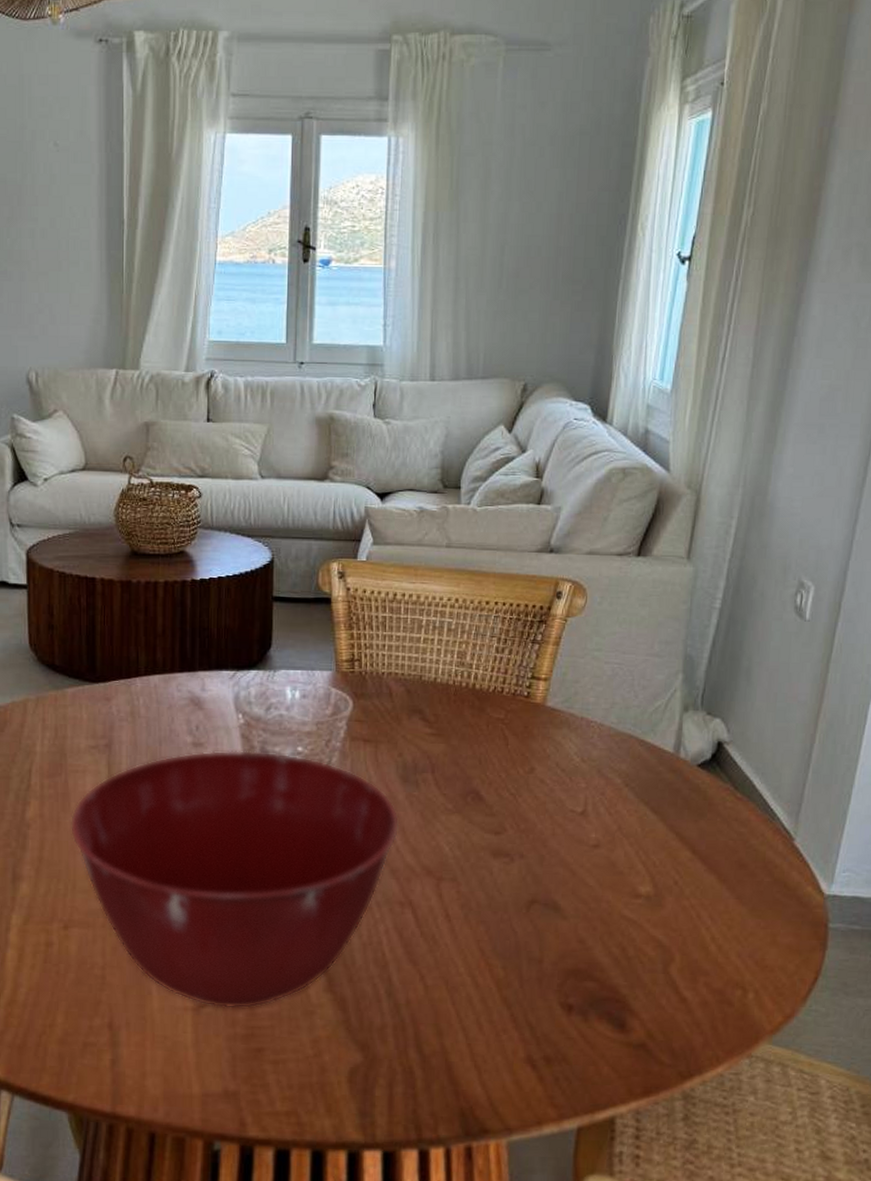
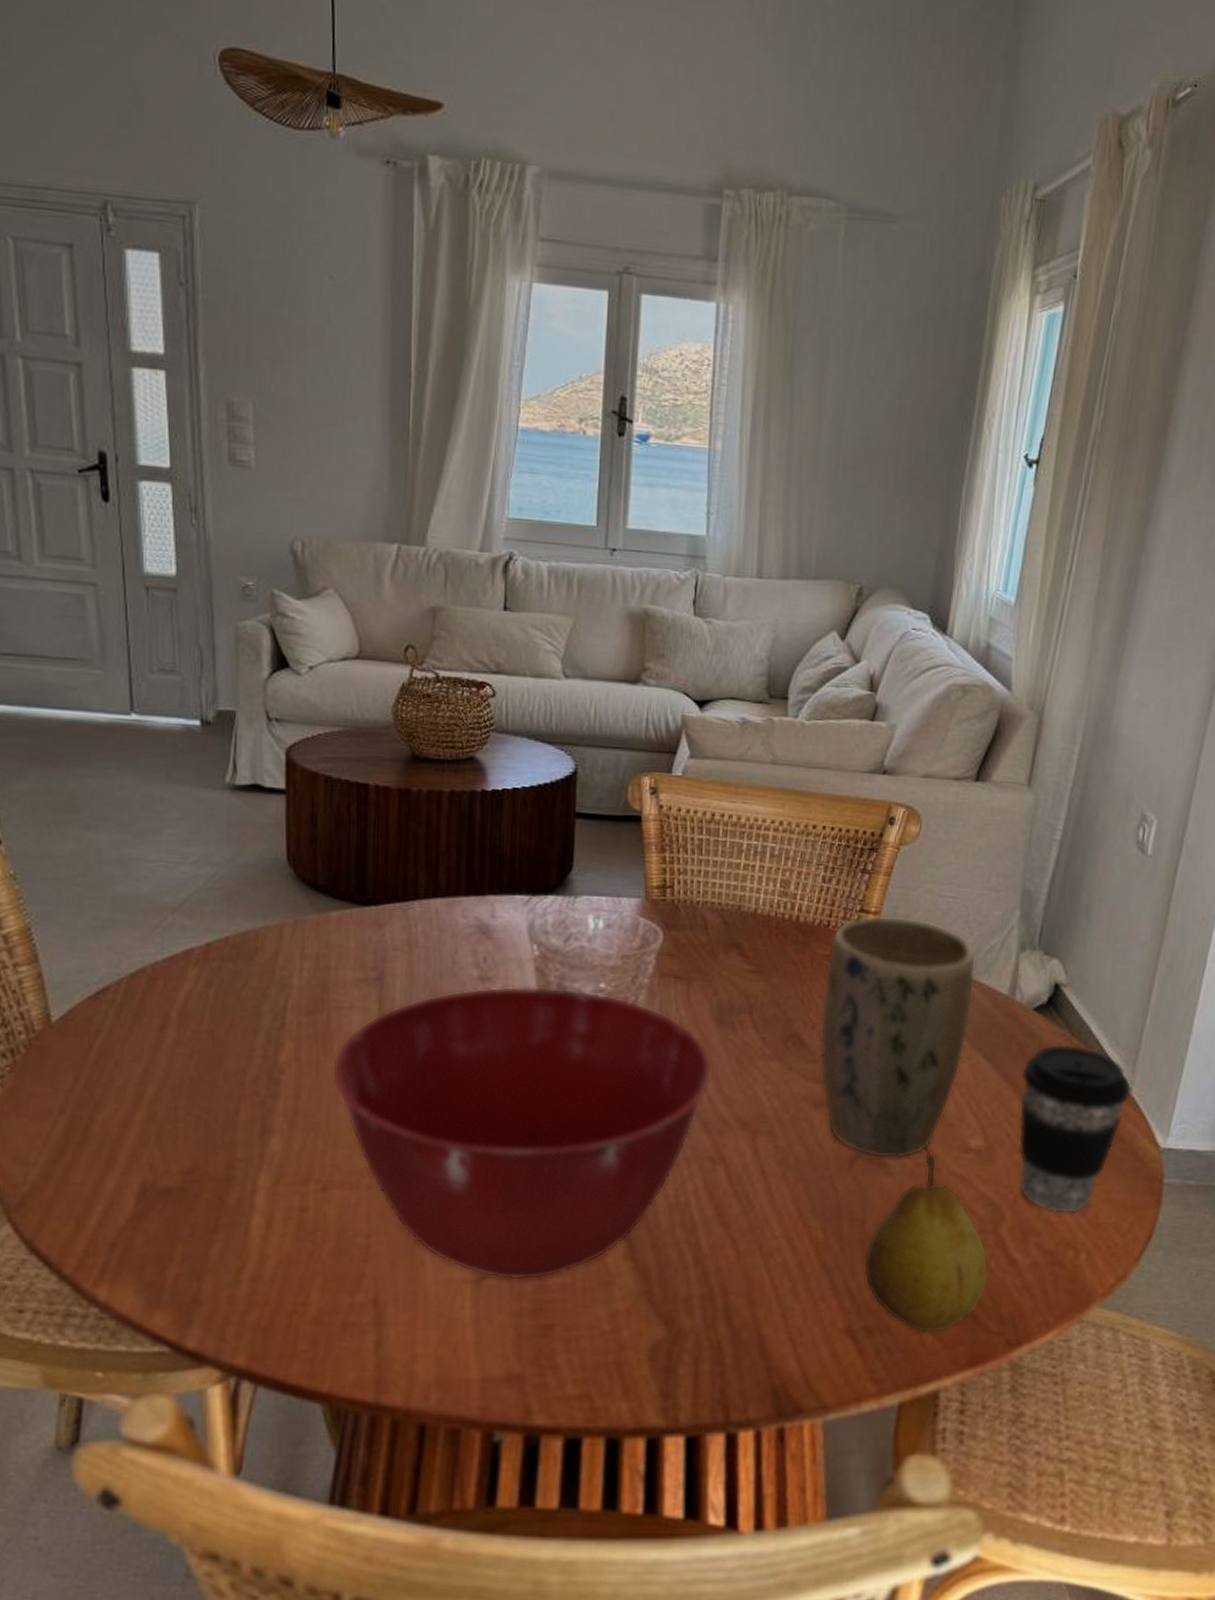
plant pot: none [496,681,642,904] -> present [819,915,977,1159]
fruit: none [542,898,660,1064] -> present [864,1152,989,1334]
coffee cup: none [685,797,795,956] -> present [1017,1043,1132,1214]

